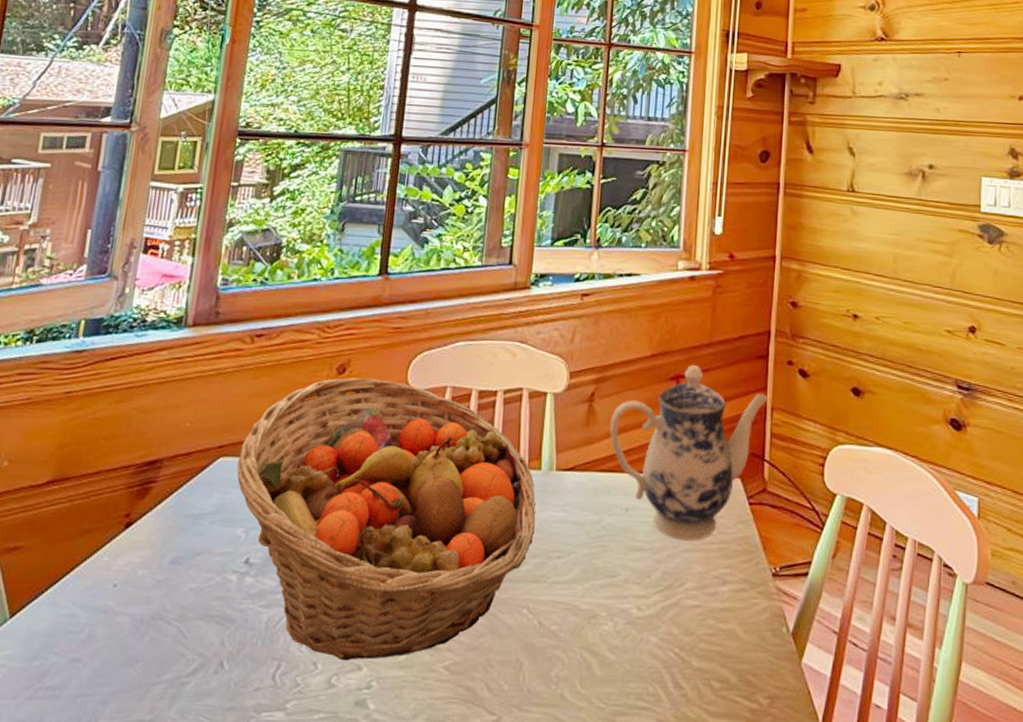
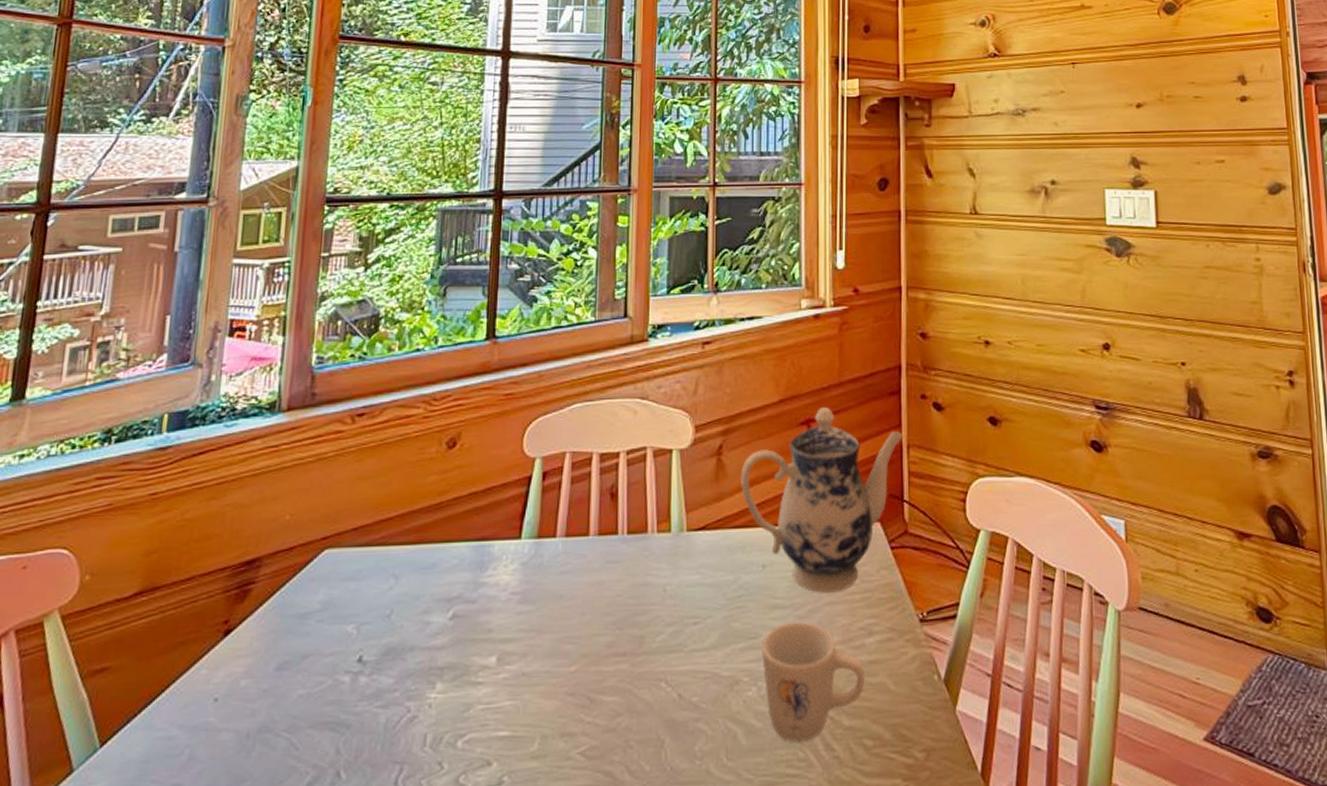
fruit basket: present [236,377,536,661] -> none [343,450,668,758]
mug: none [619,564,717,677] -> present [762,621,866,742]

